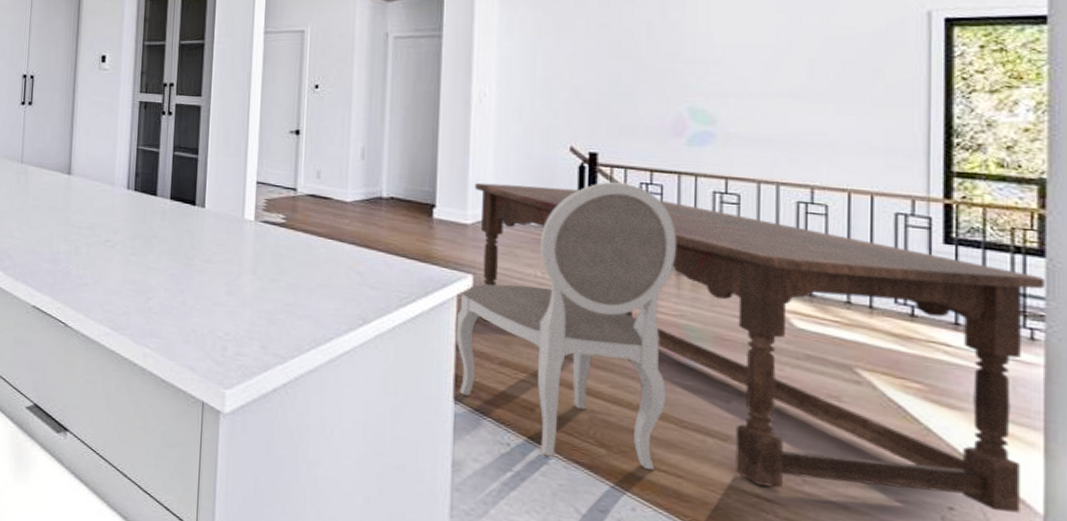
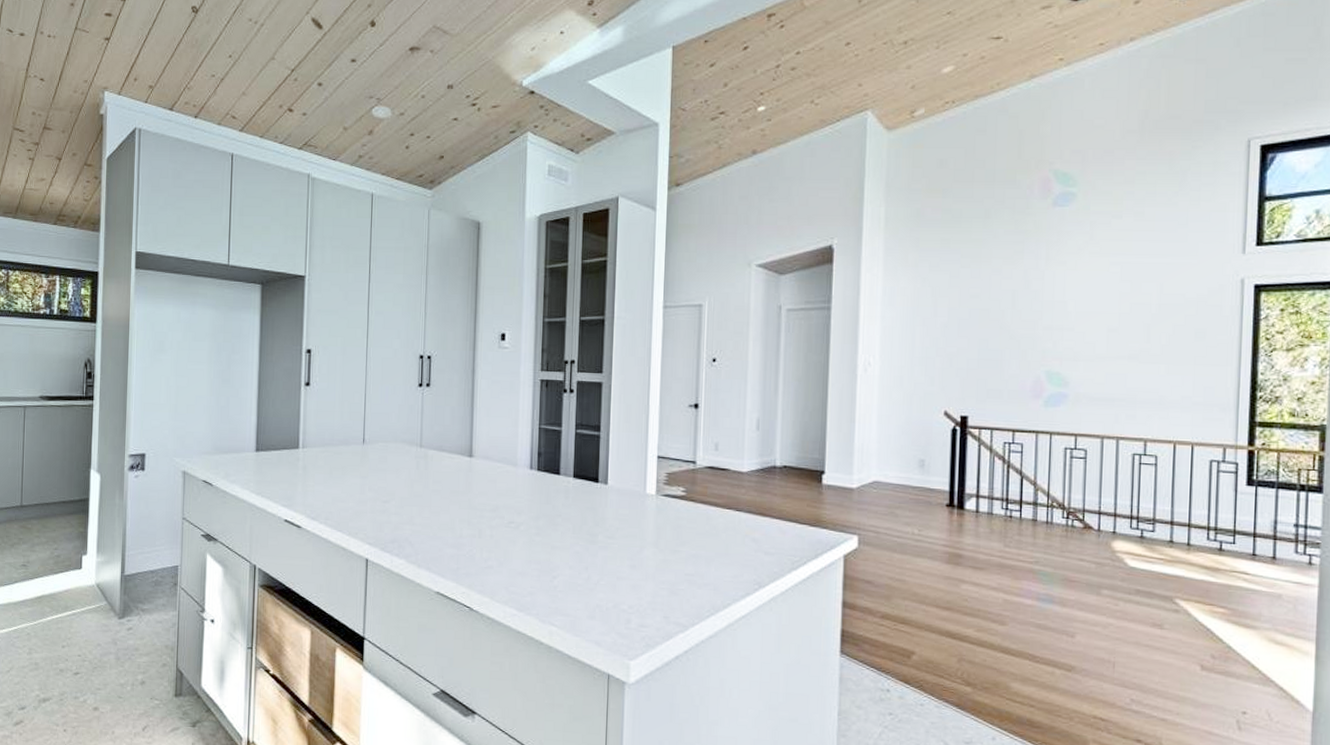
dining chair: present [454,181,676,470] -> none [841,442,1033,702]
dining table: present [474,182,1046,513] -> none [859,448,1323,712]

